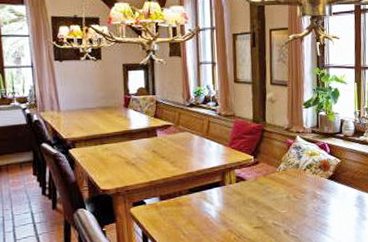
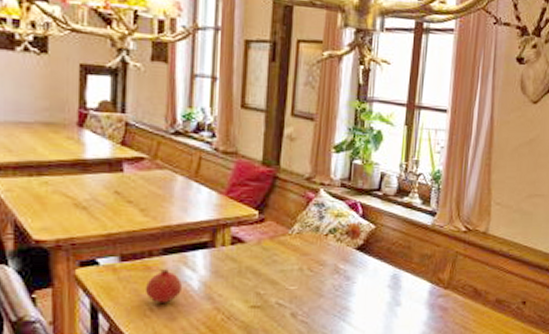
fruit: none [178,203,205,229] -> present [145,268,183,303]

